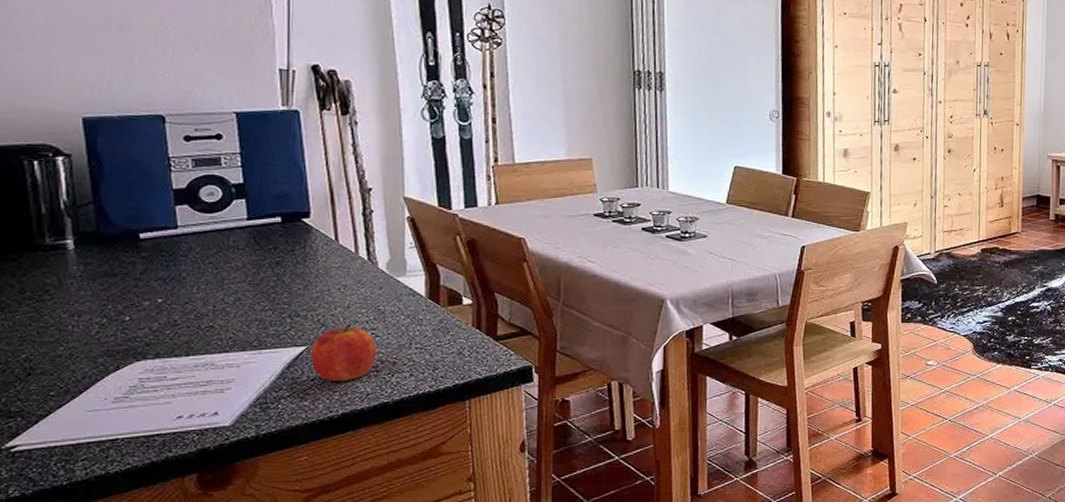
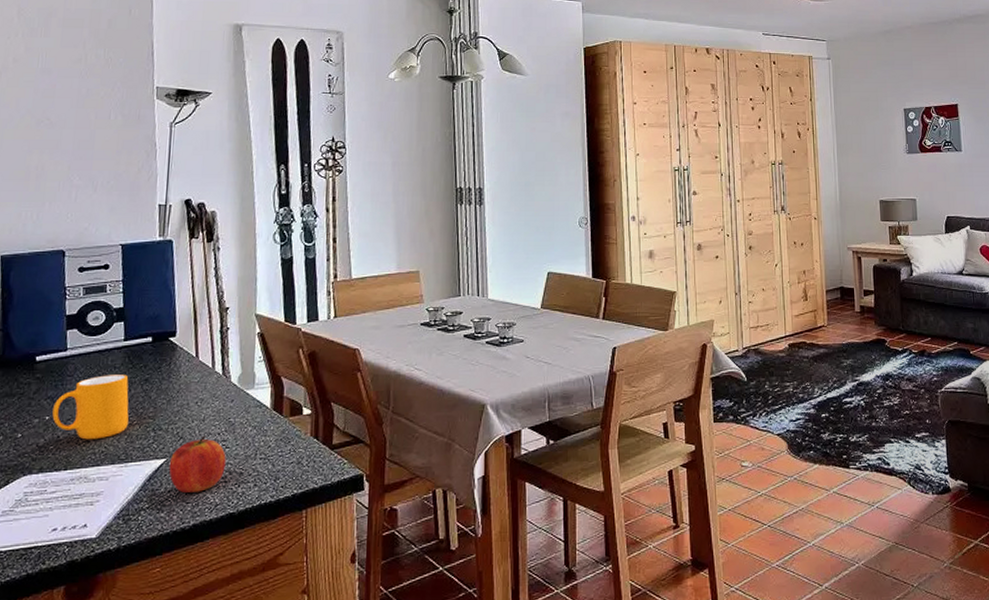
mug: none [166,256,259,325] -> present [52,374,129,440]

